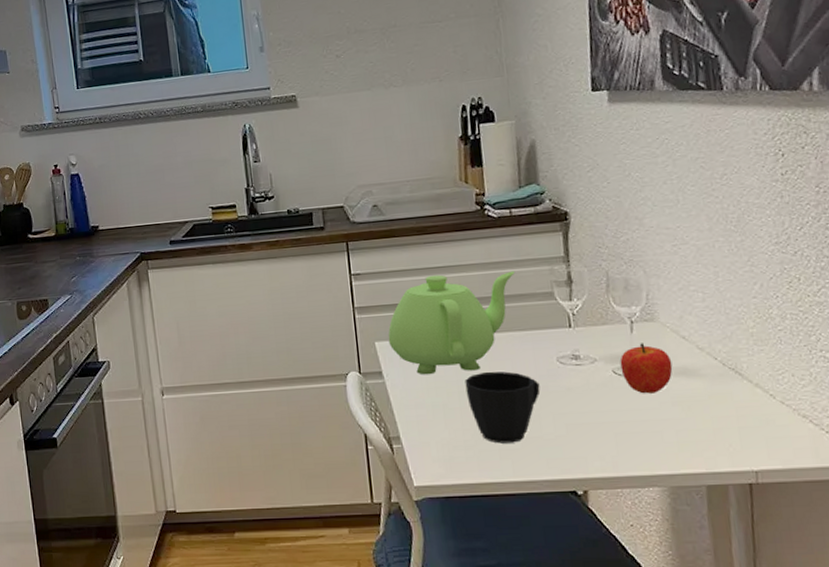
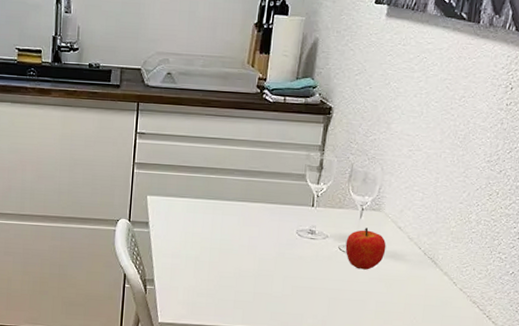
teapot: present [388,271,516,375] -> none [159,144,278,232]
cup: present [465,371,540,444] -> none [216,235,278,296]

